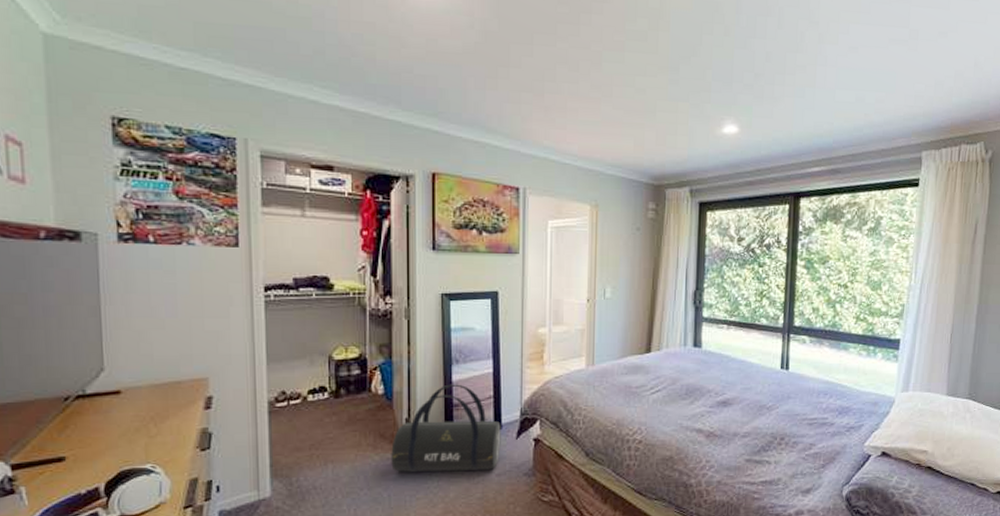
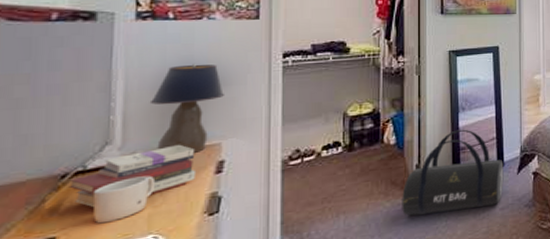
books: none [71,376,187,431] -> present [68,144,197,207]
mug: none [93,405,150,448] -> present [92,175,156,224]
table lamp: none [137,293,210,387] -> present [149,64,226,154]

